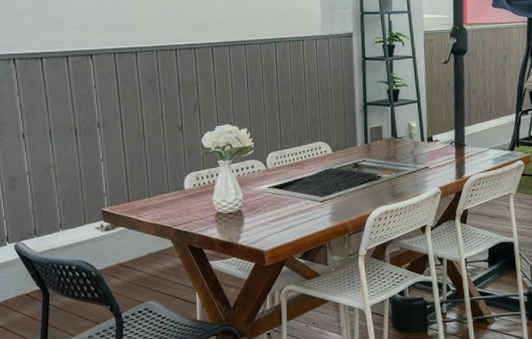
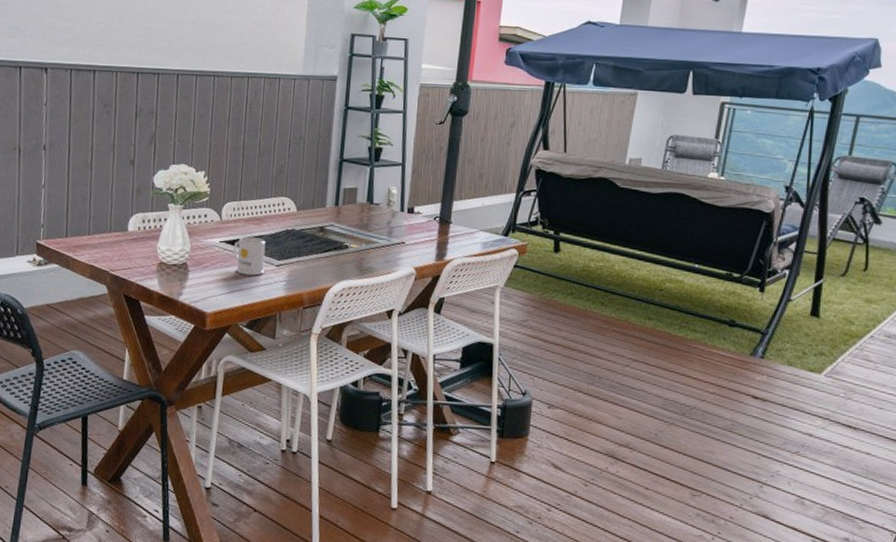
mug: none [281,179,311,213] -> present [233,236,266,276]

